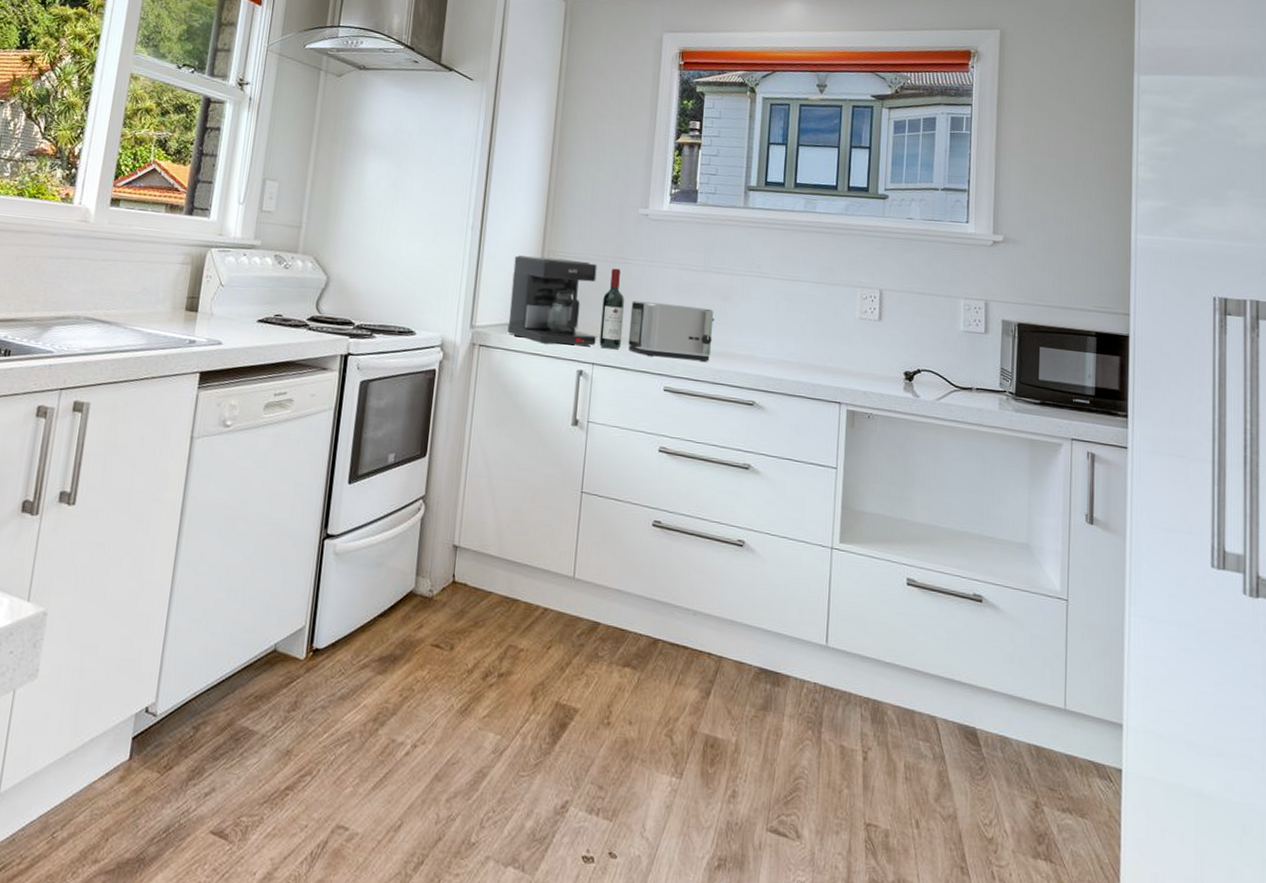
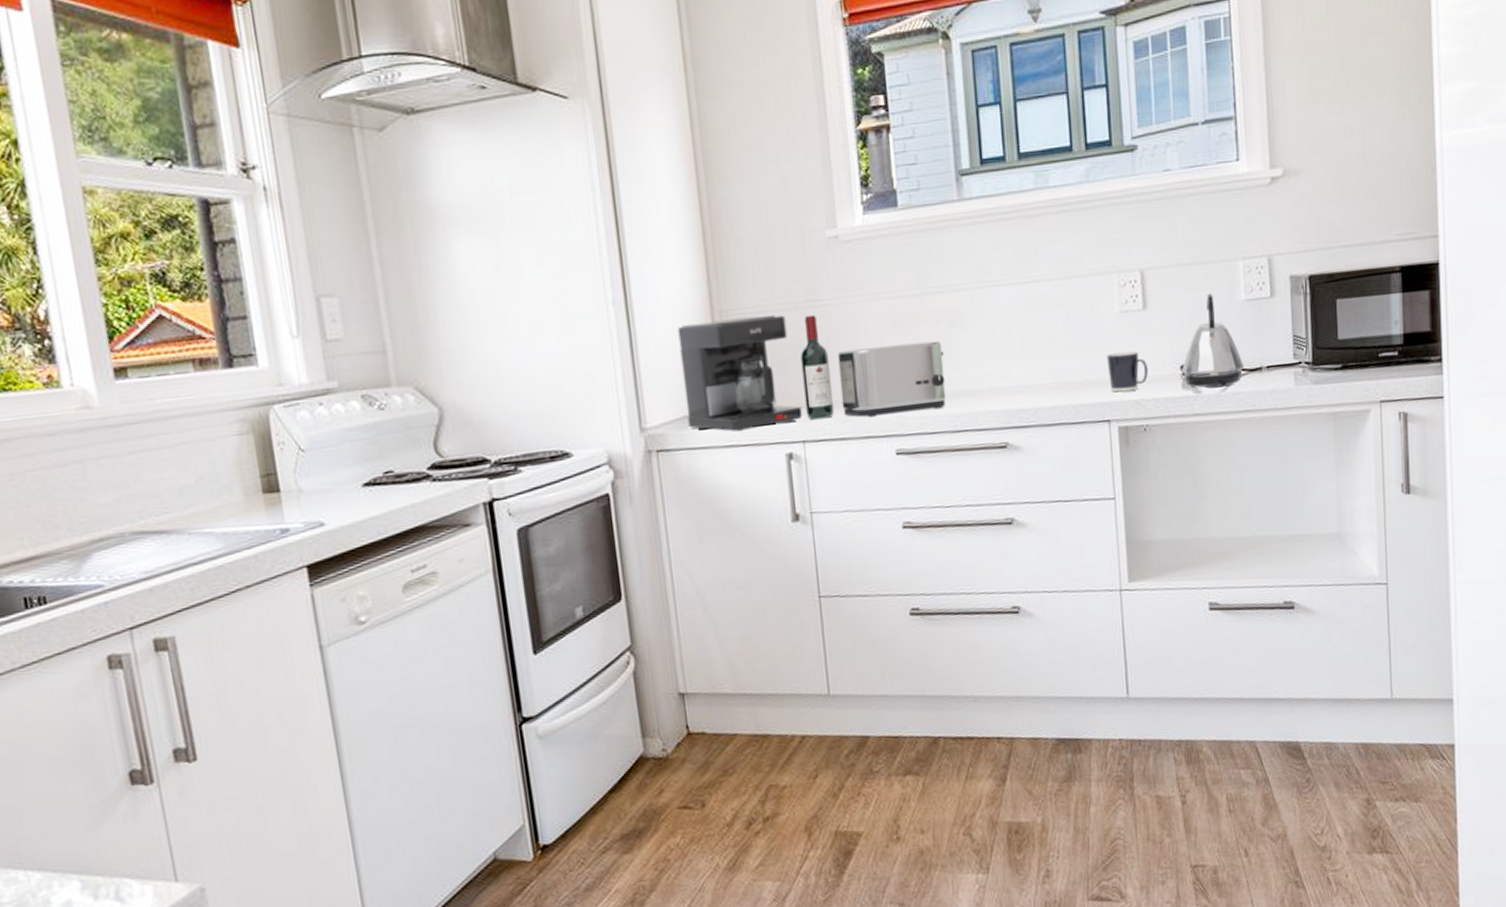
mug: none [844,349,877,383] -> present [1106,351,1148,393]
kettle: none [905,319,957,397] -> present [1182,293,1244,388]

